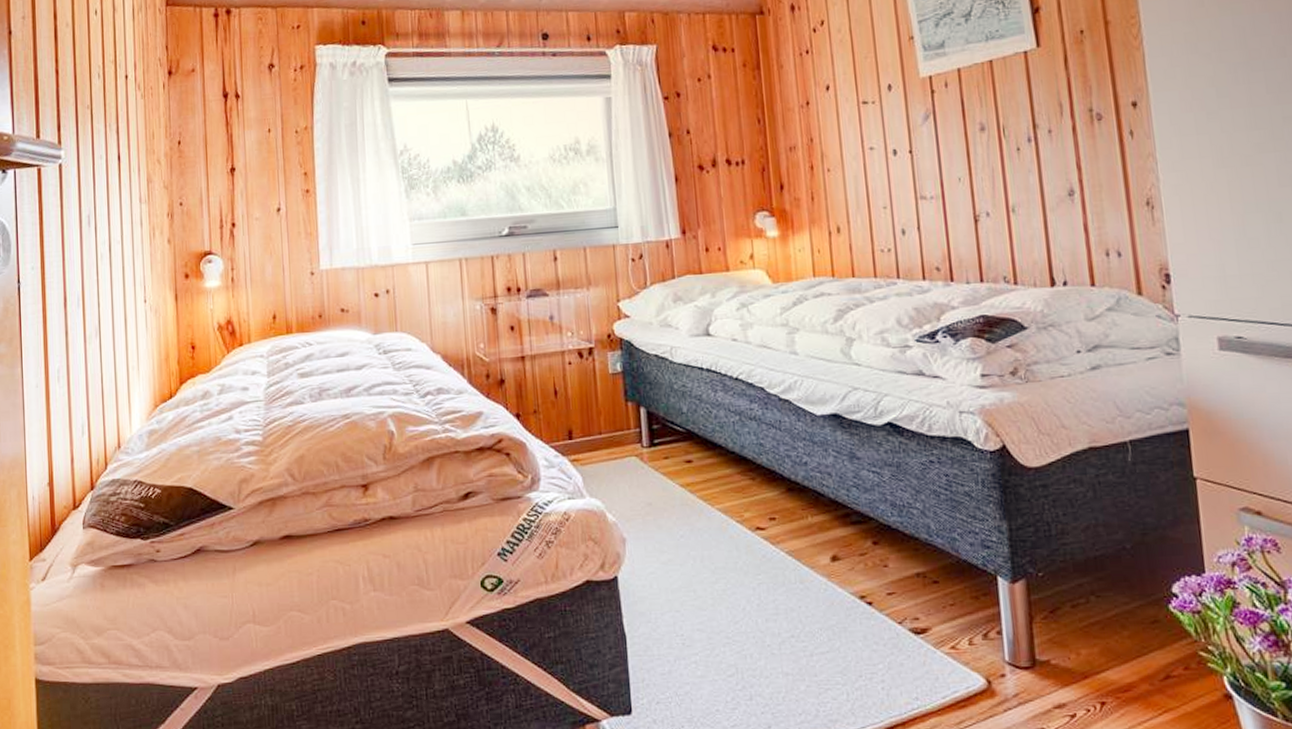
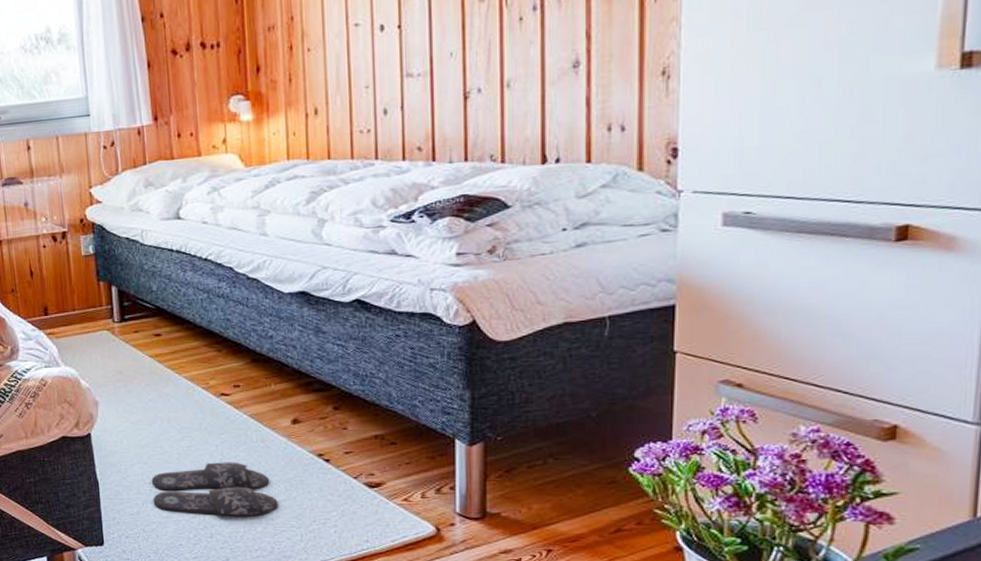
slippers: none [684,607,821,674] -> present [151,462,278,517]

